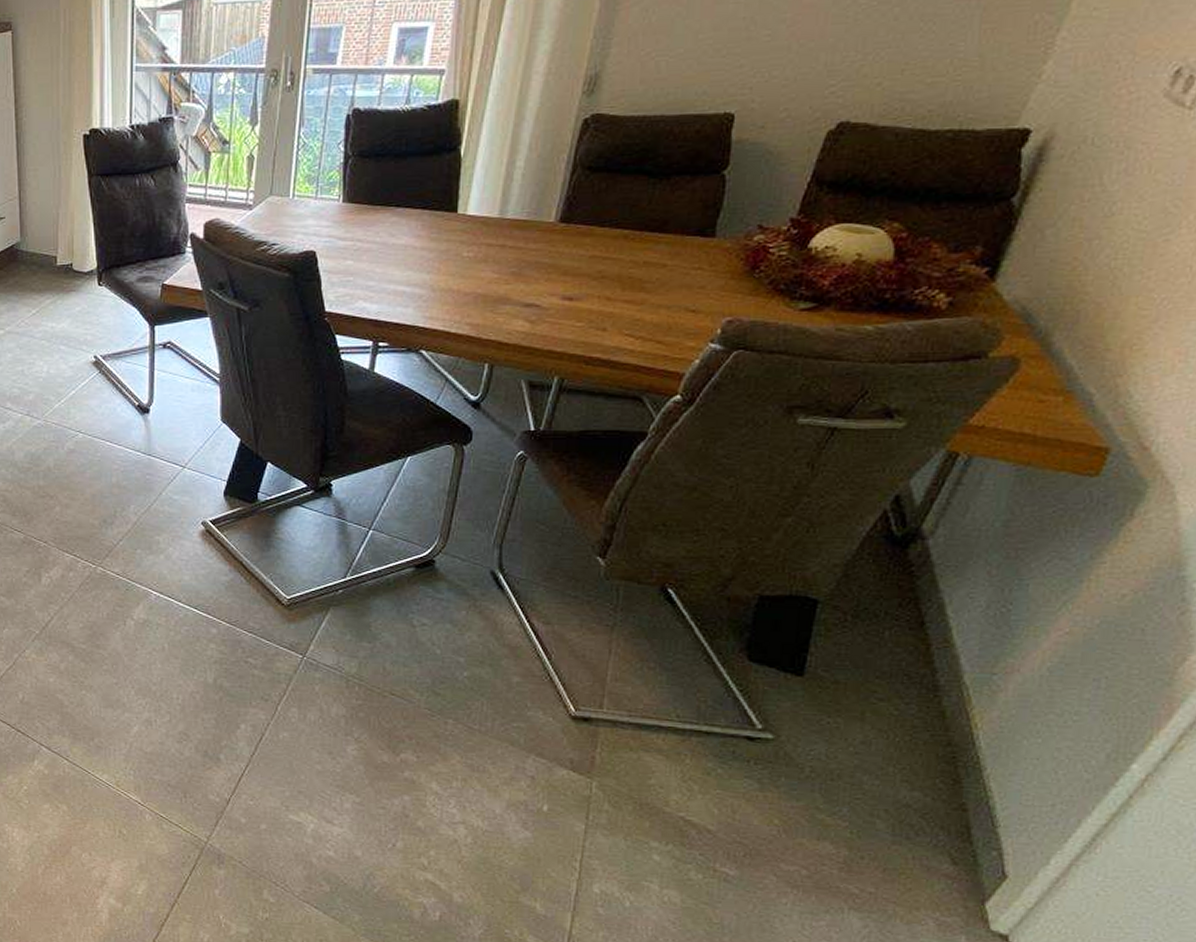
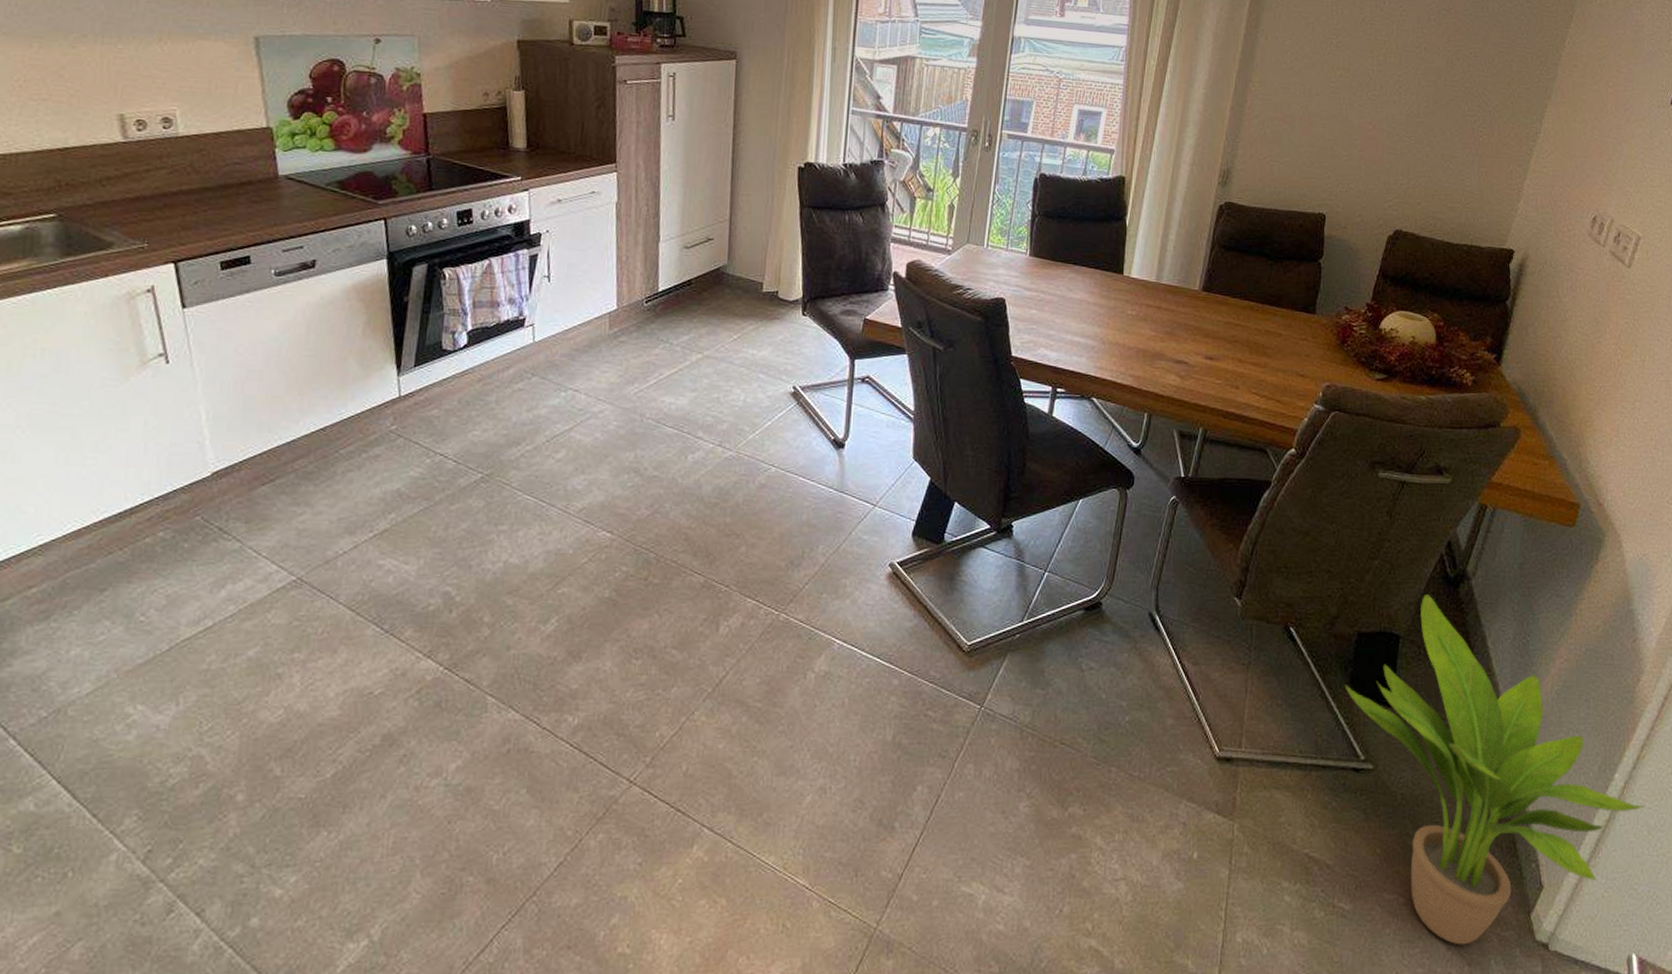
potted plant: none [738,556,1177,925] -> present [1344,595,1645,945]

